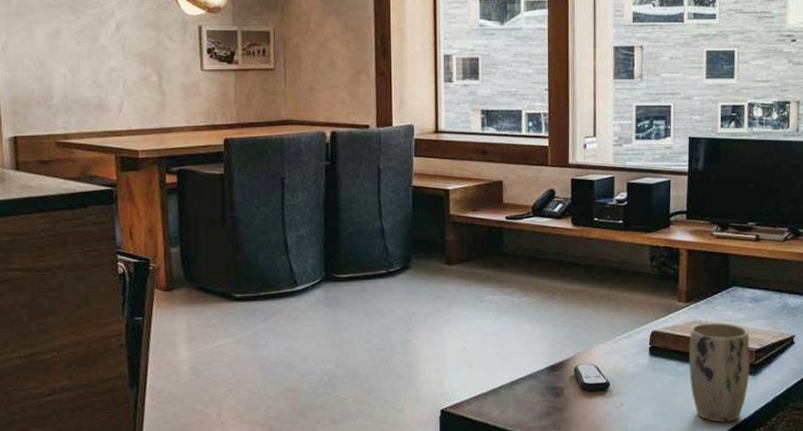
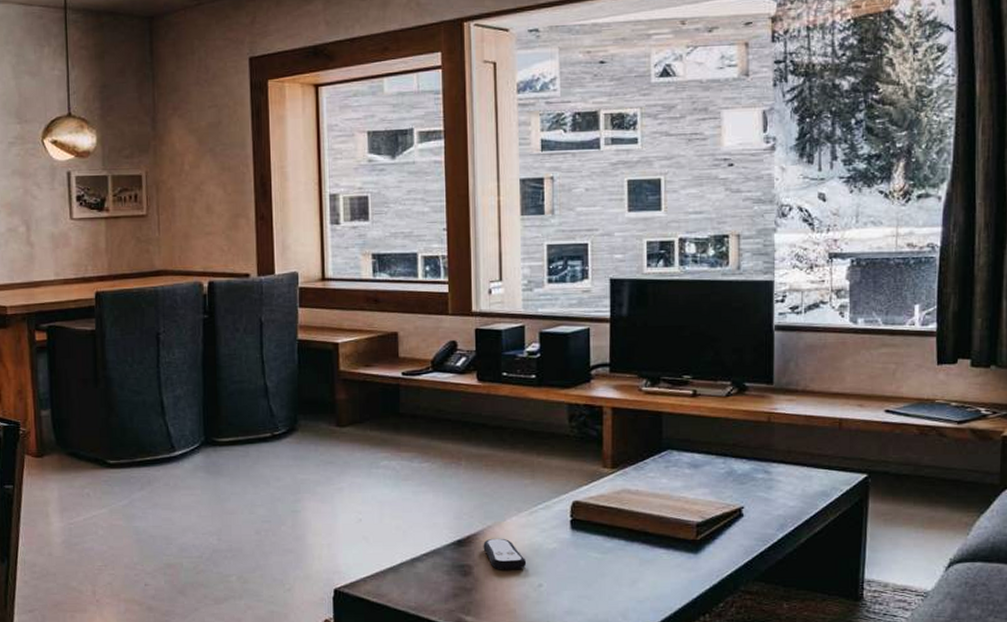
plant pot: present [688,322,750,422] -> none [617,491,690,608]

